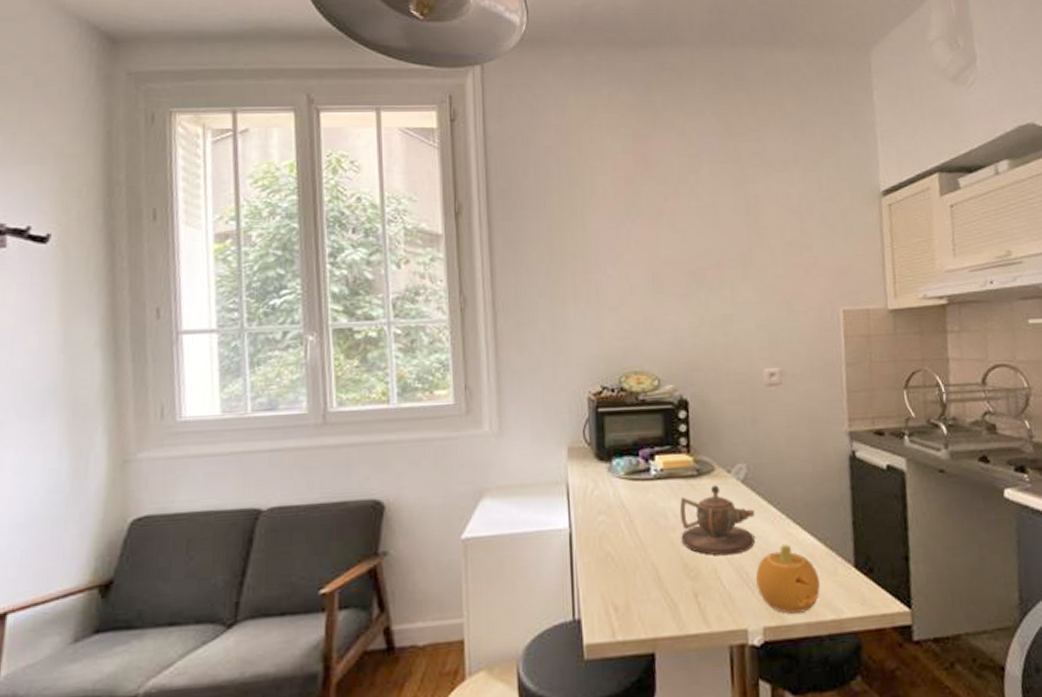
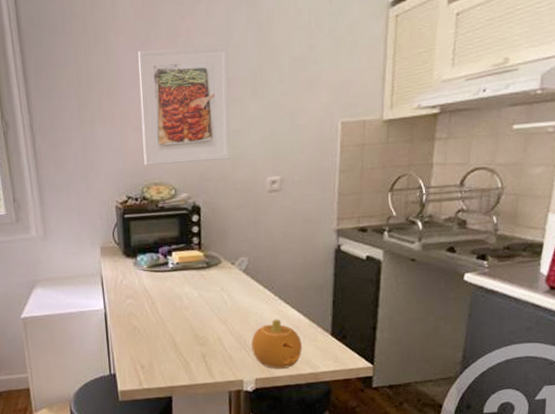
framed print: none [618,225,721,351] -> present [138,44,231,165]
teapot: present [679,485,755,556] -> none [192,274,253,328]

